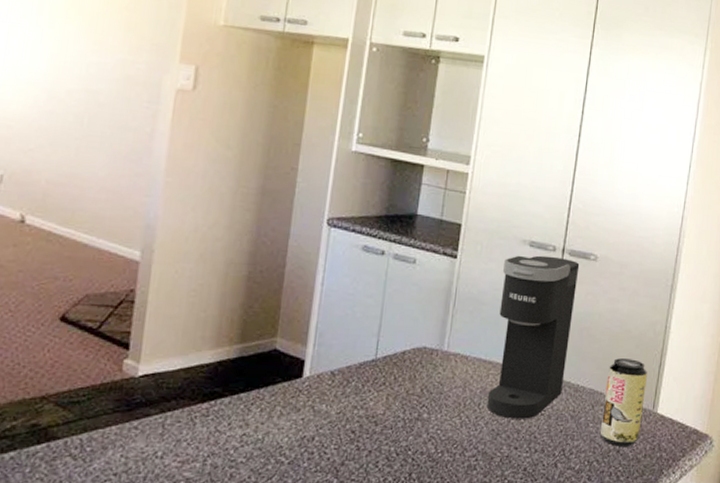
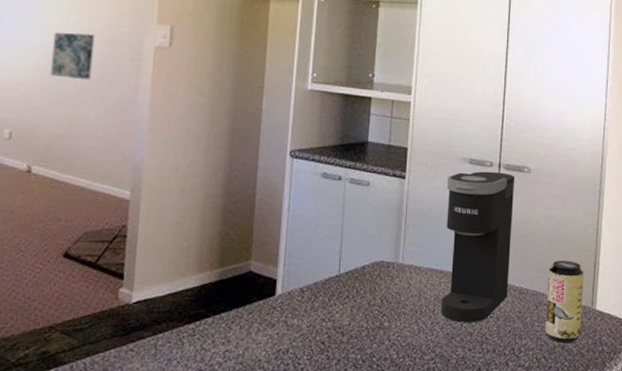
wall art: none [50,63,106,122] -> present [50,32,95,80]

